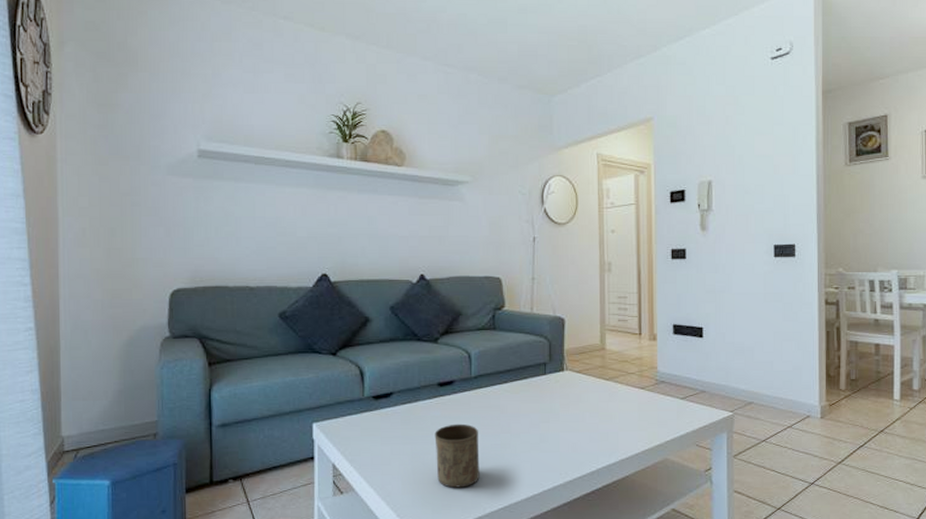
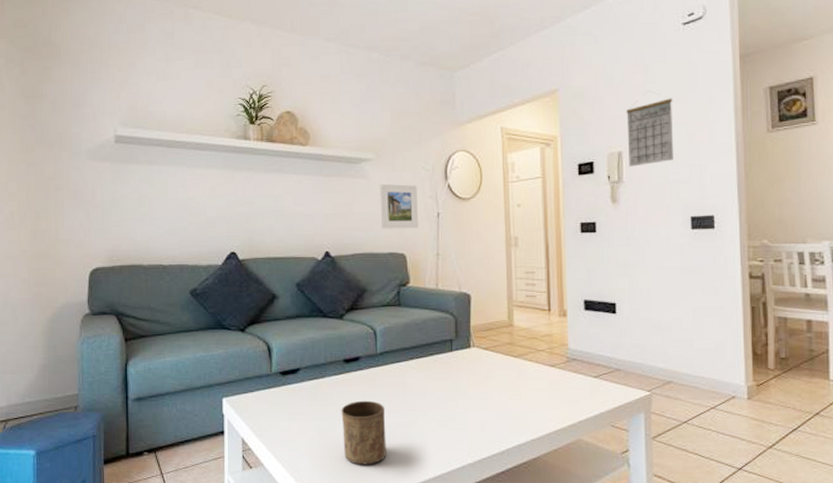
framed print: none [476,208,514,253] -> present [380,184,418,229]
calendar: none [717,130,760,196] -> present [626,98,673,167]

